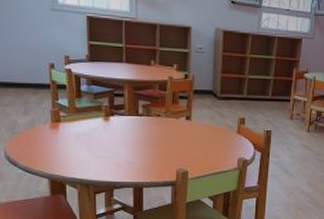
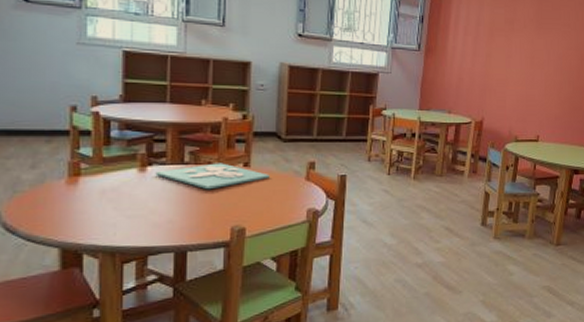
puzzle: none [117,115,207,138] -> present [155,163,270,190]

